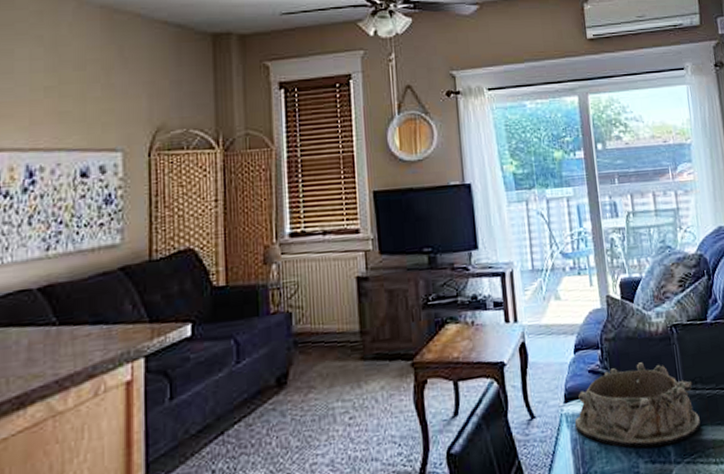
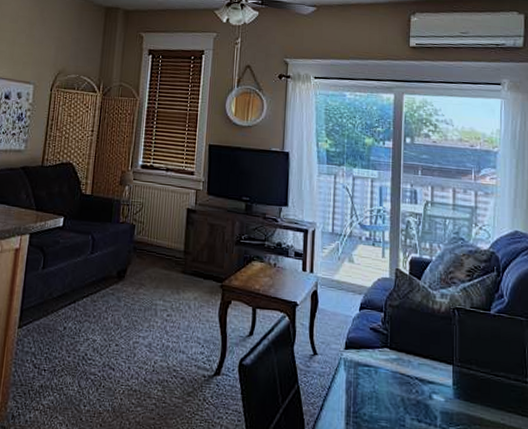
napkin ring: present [574,362,701,448] -> none [351,331,471,410]

